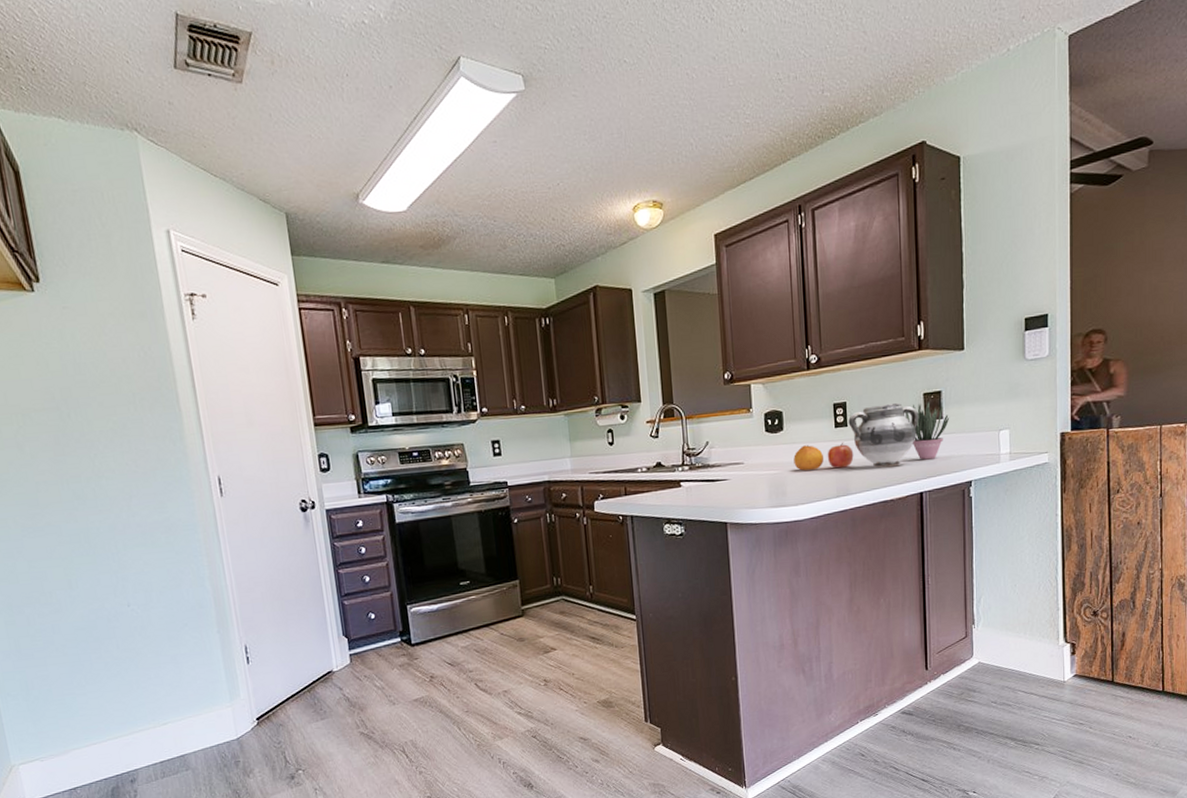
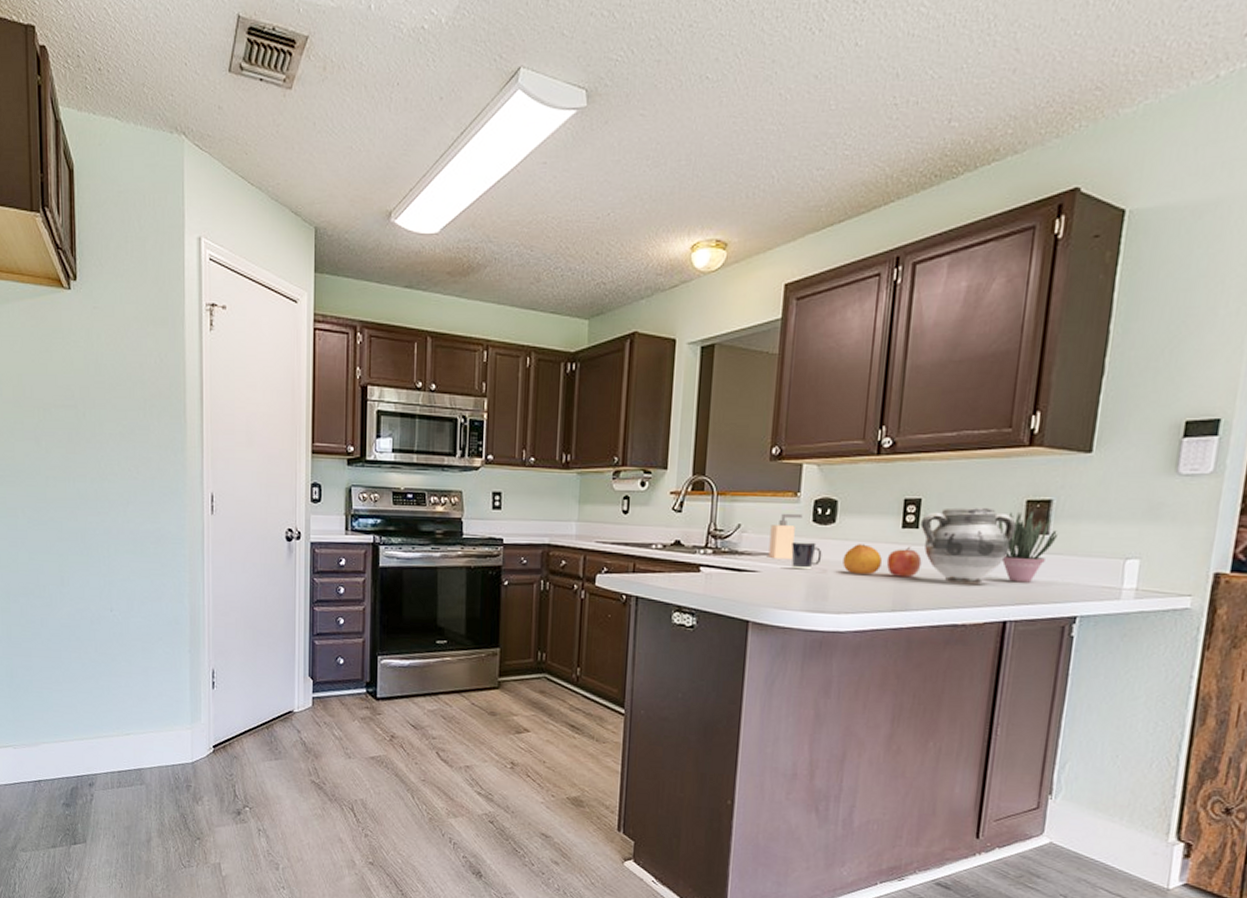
soap dispenser: none [733,426,757,468] -> present [768,513,803,560]
mug: none [752,449,777,474] -> present [791,541,822,570]

